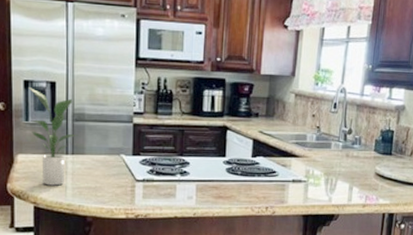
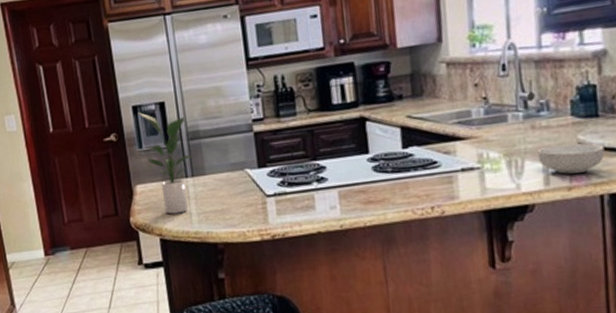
cereal bowl: none [347,171,391,195] -> present [537,143,605,174]

